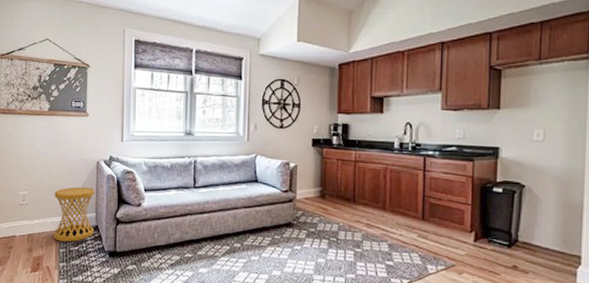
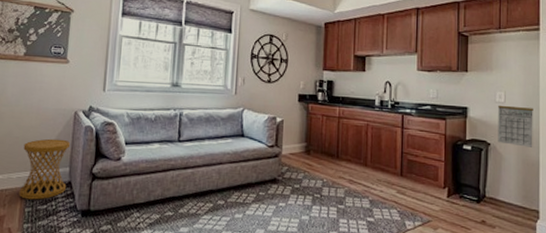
calendar: none [534,144,578,189] -> present [498,105,533,147]

